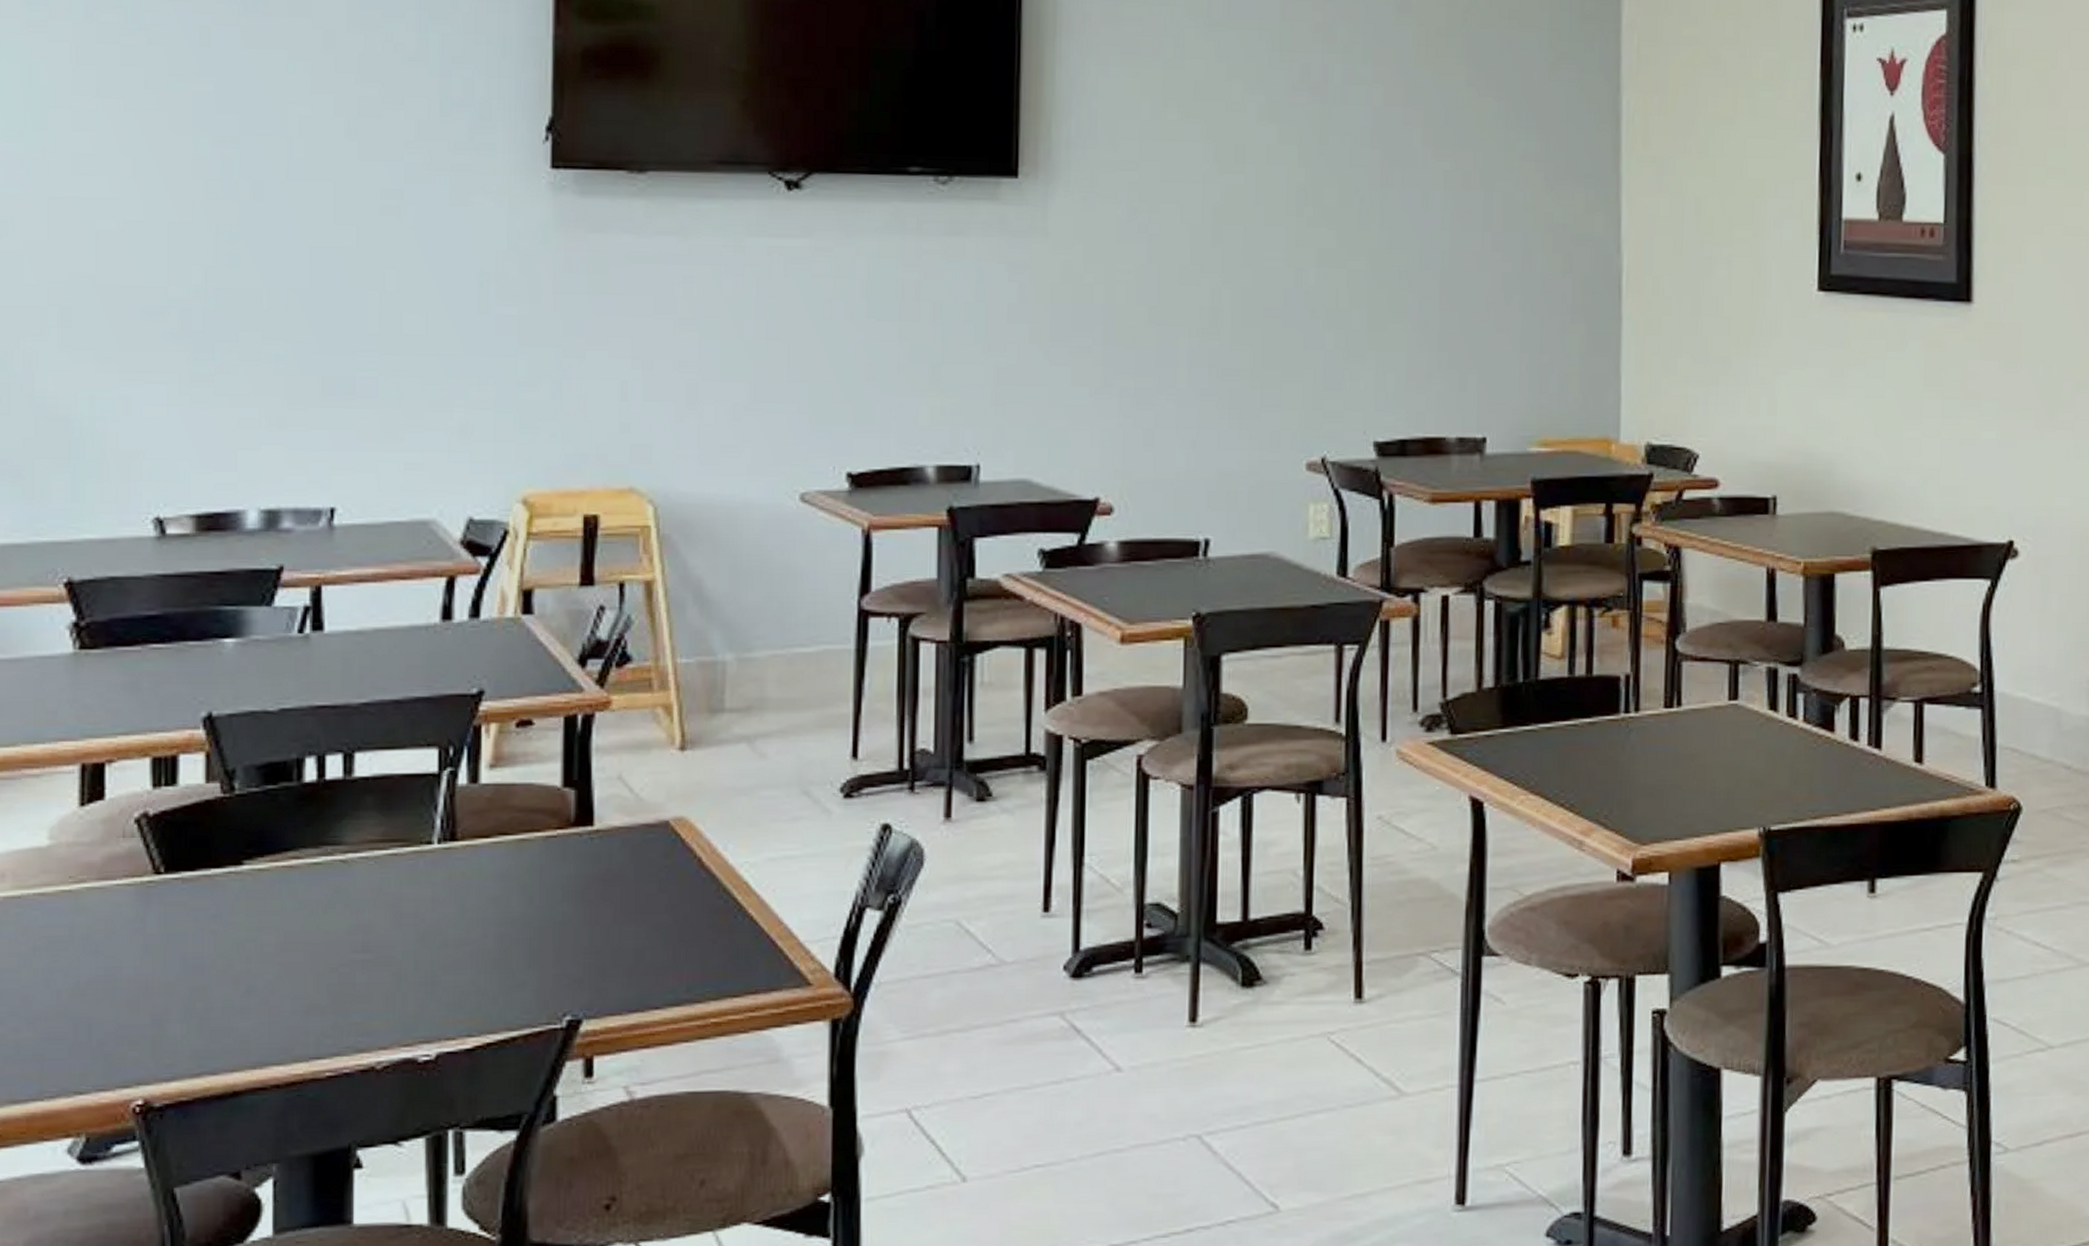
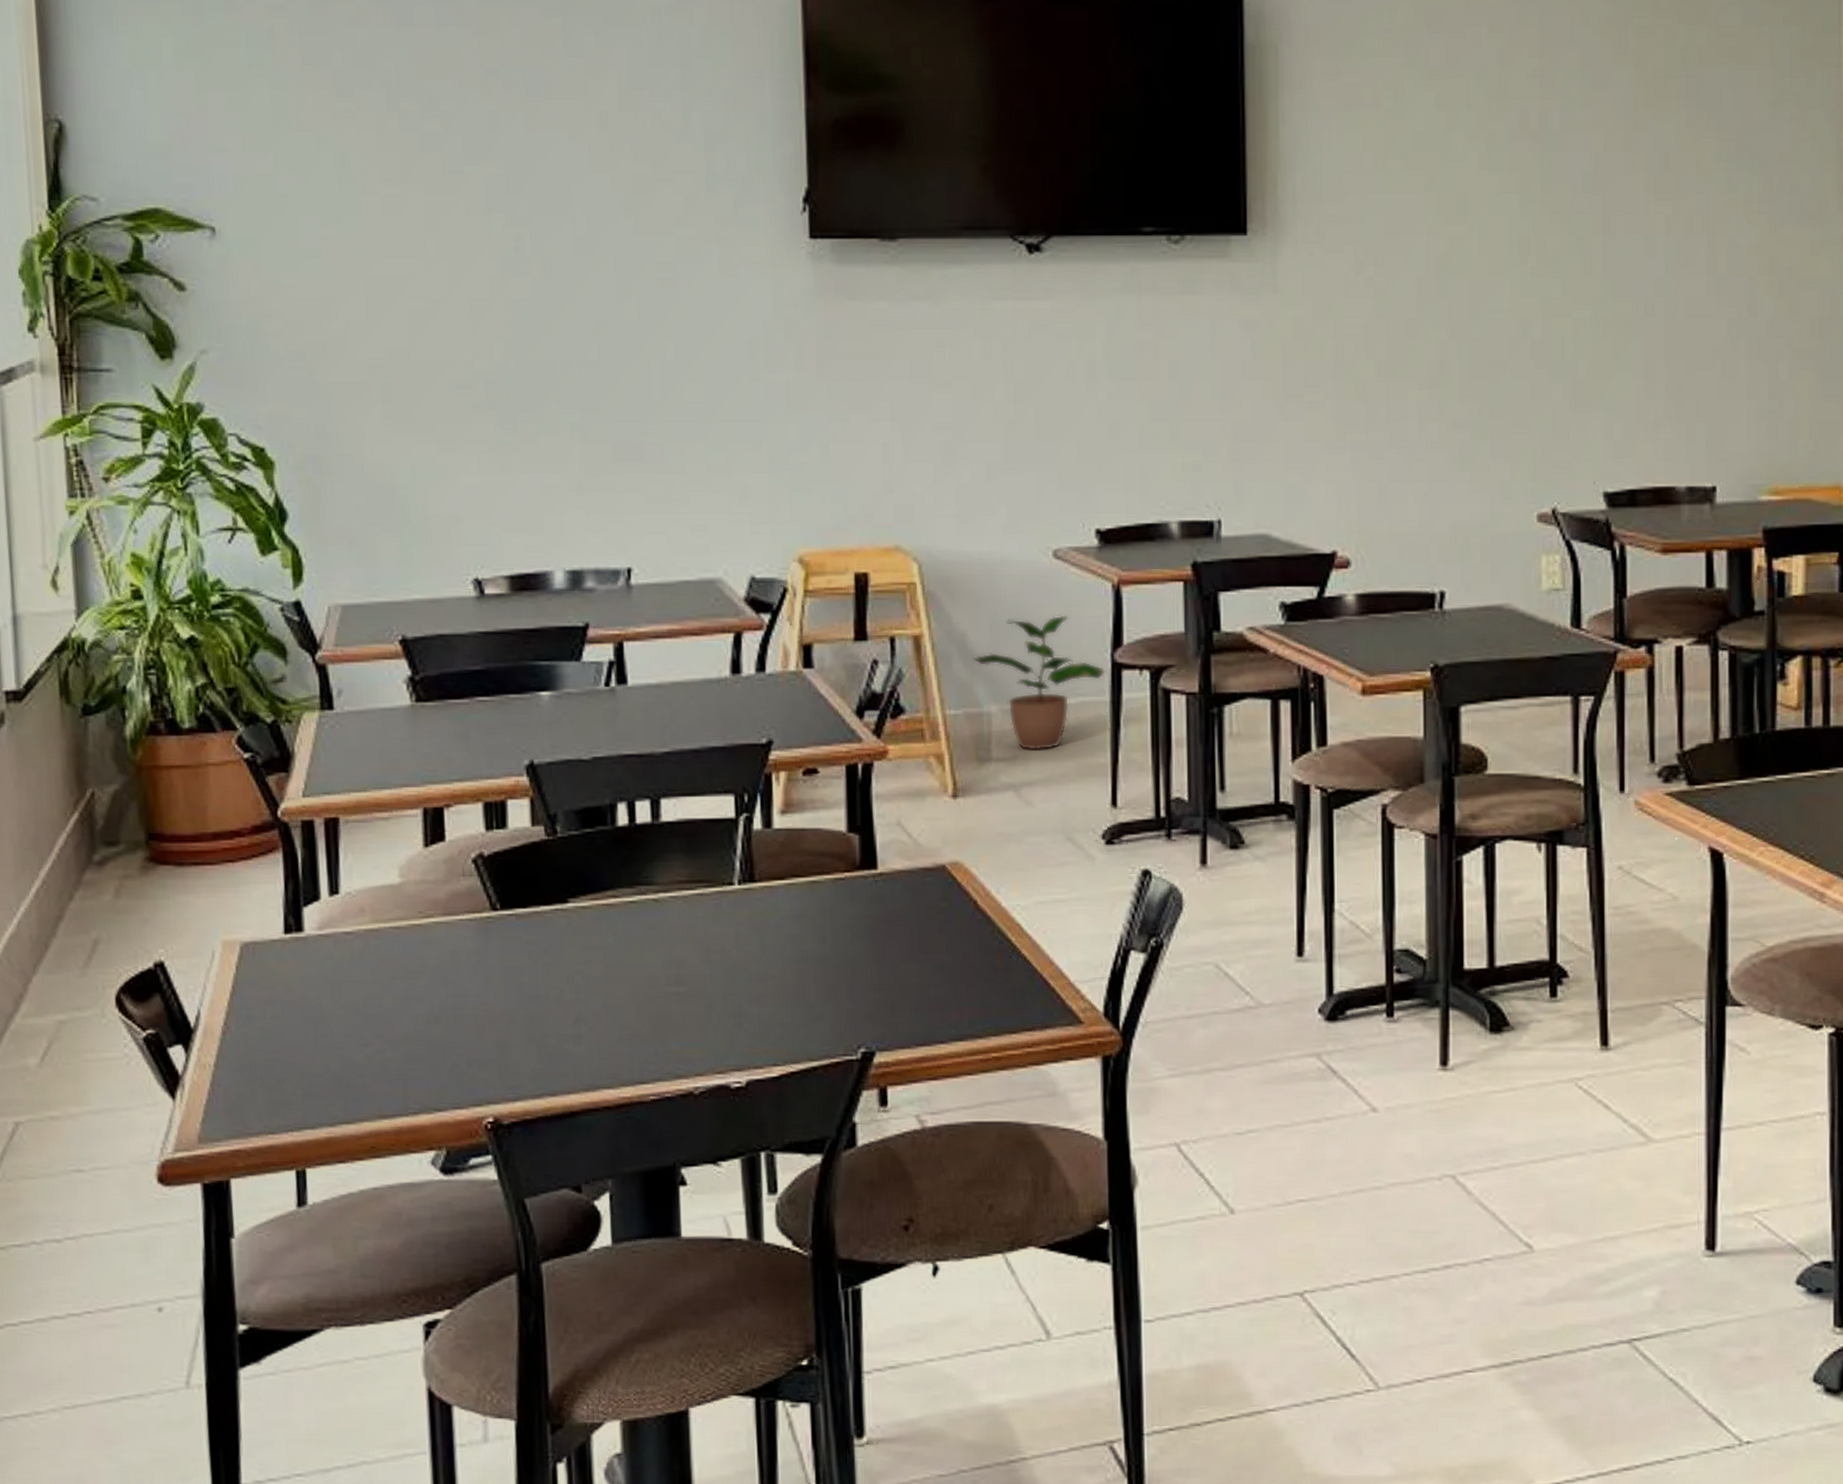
potted plant: none [709,560,852,701] -> present [973,615,1106,750]

